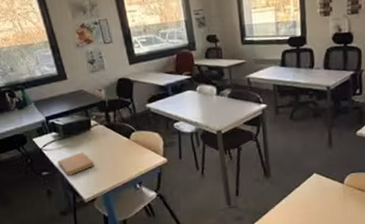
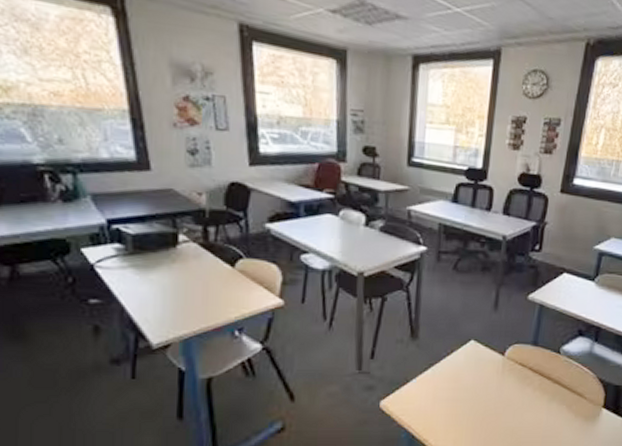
notebook: present [57,152,95,177] -> none [117,277,176,310]

